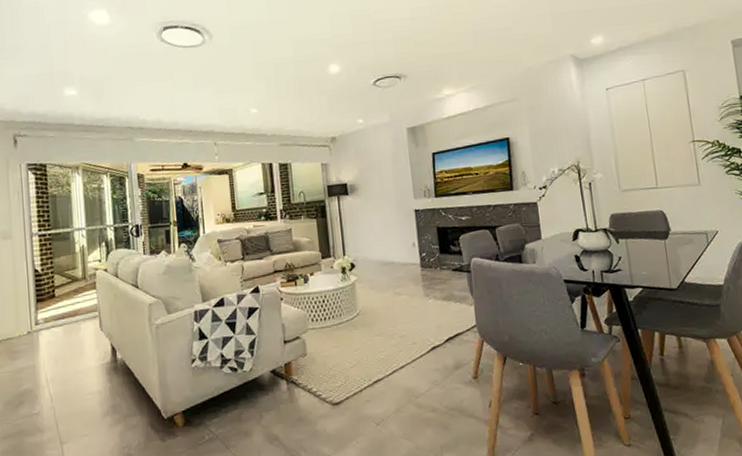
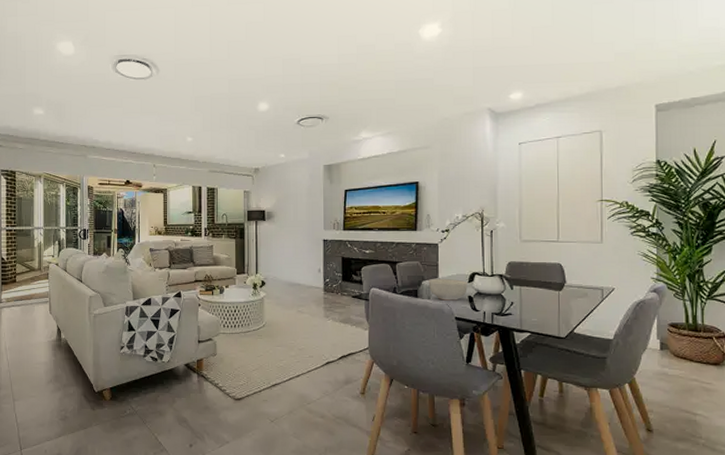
bowl: none [531,238,573,263] -> present [428,279,467,301]

